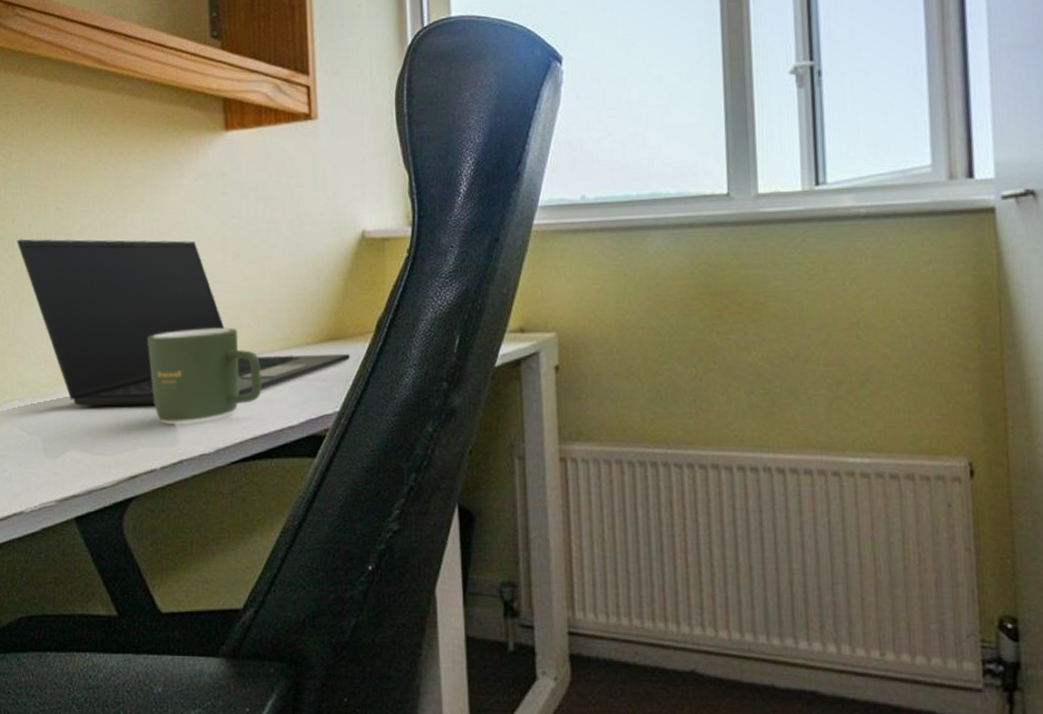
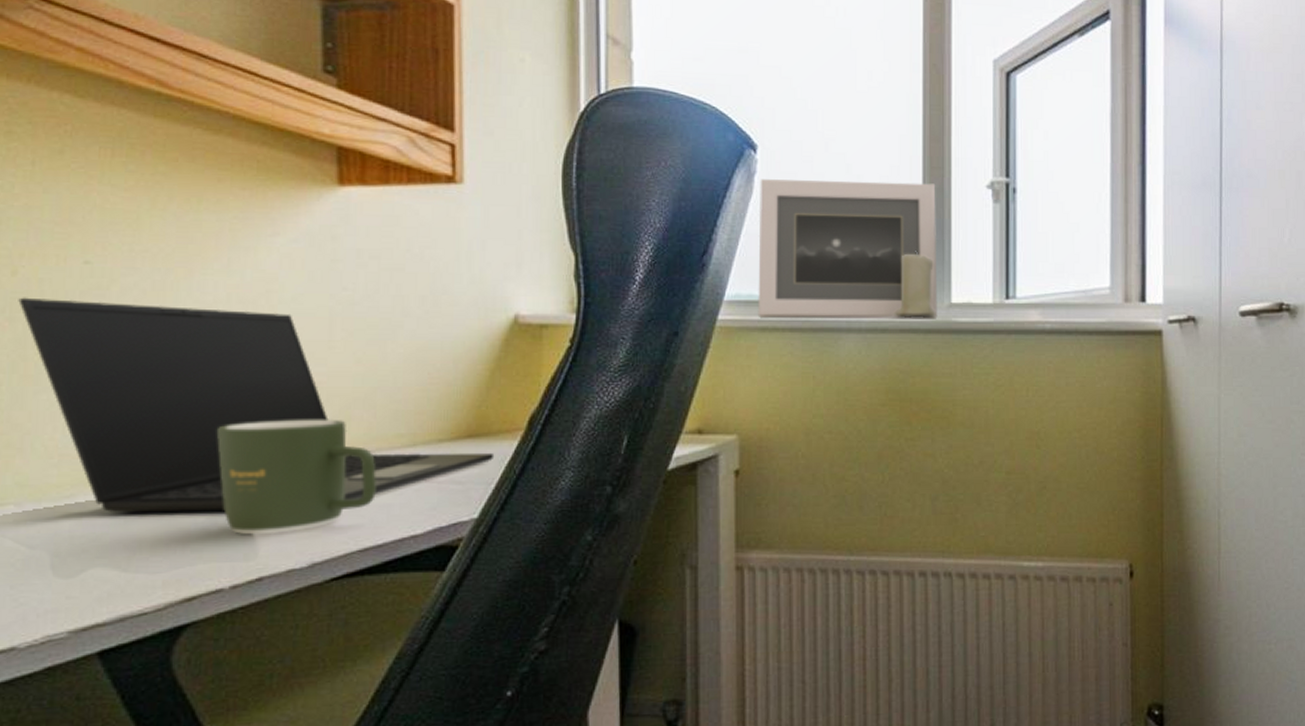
picture frame: none [566,75,745,221] -> present [758,179,938,320]
candle: none [700,144,743,212] -> present [894,251,936,318]

